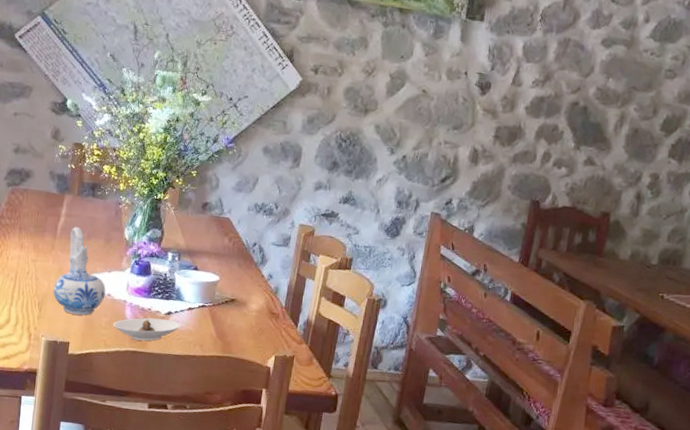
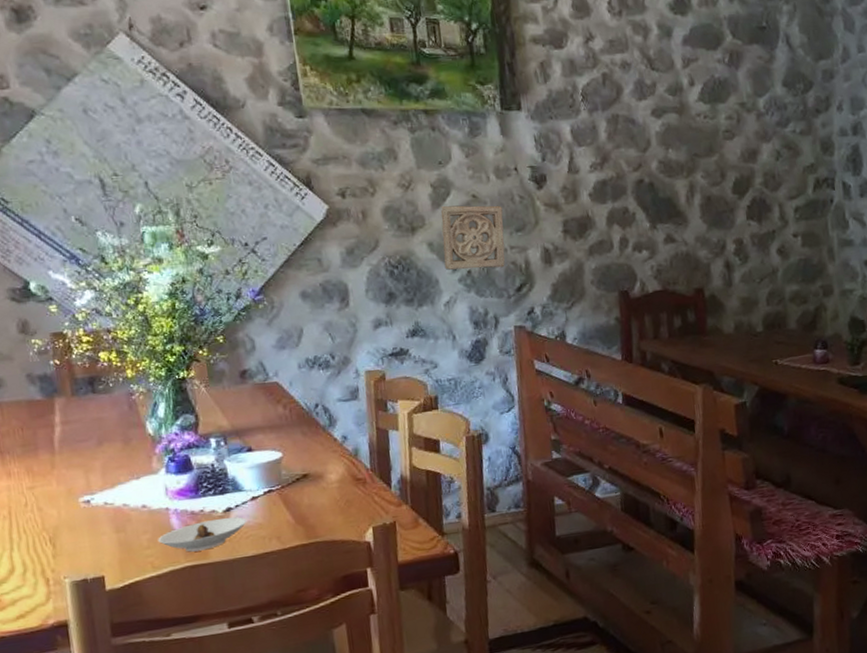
ceramic pitcher: present [53,227,106,316] -> none [65,434,139,542]
wall ornament: none [384,95,446,159] -> present [440,205,505,270]

